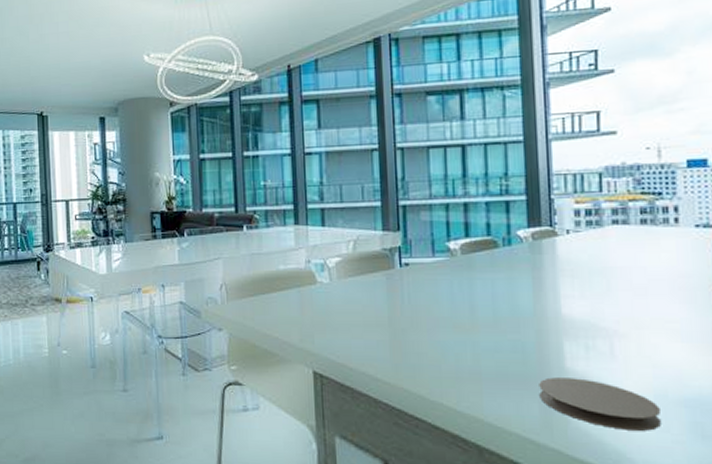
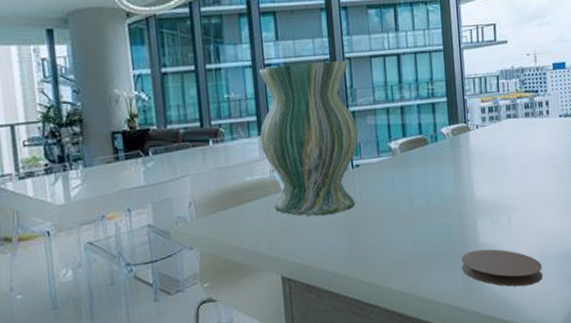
vase: none [296,151,409,313] -> present [258,60,359,217]

